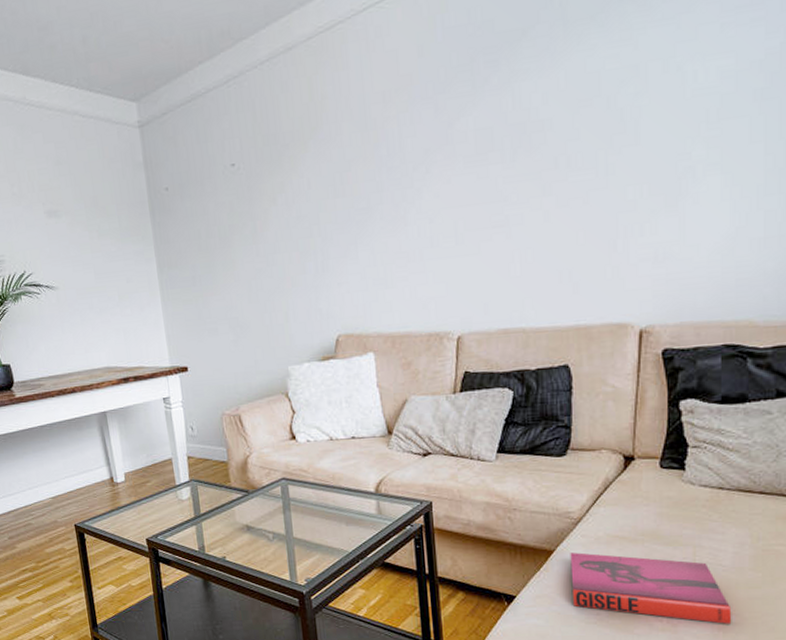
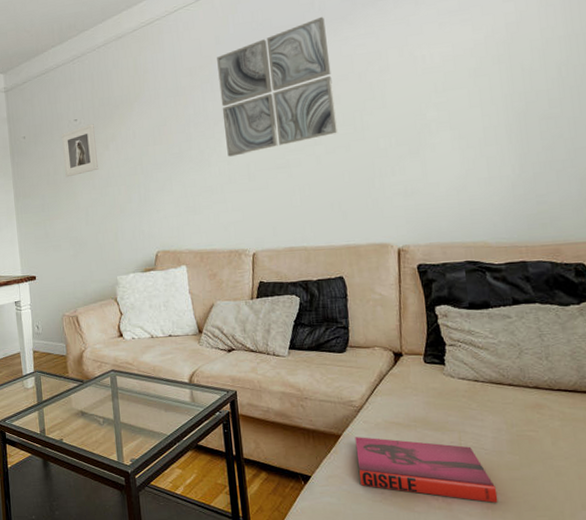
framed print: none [214,170,264,242] -> present [61,124,99,178]
wall art: none [419,15,575,213] -> present [217,16,339,157]

